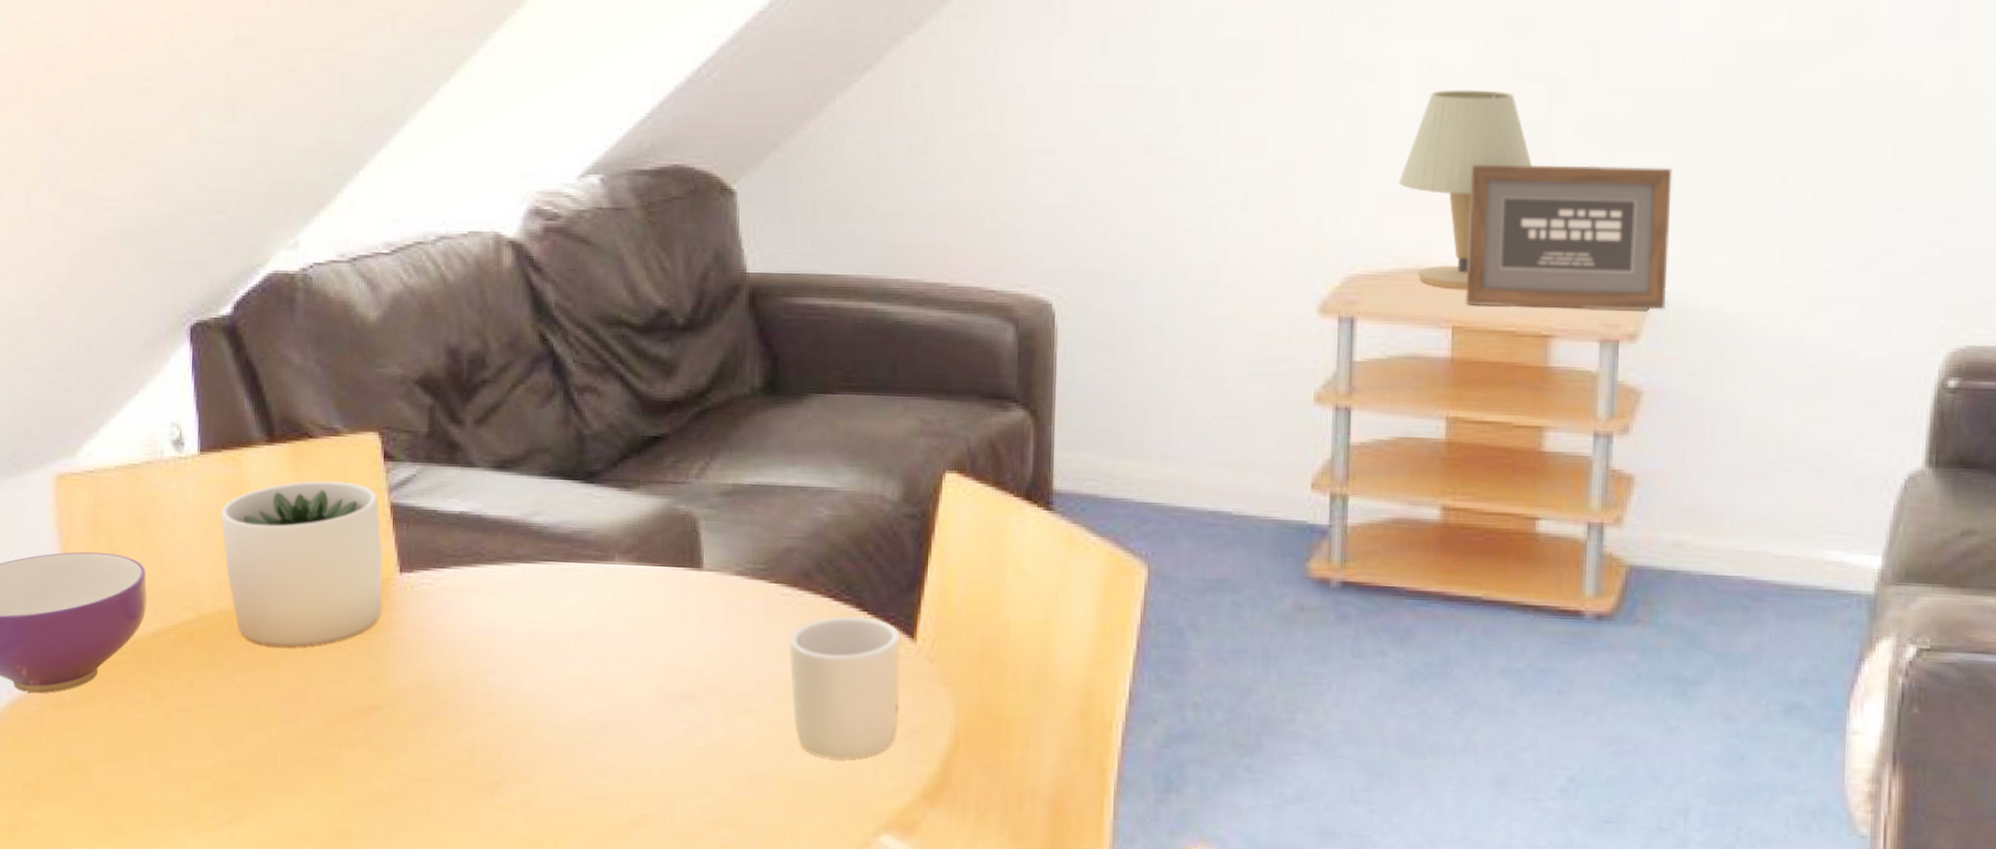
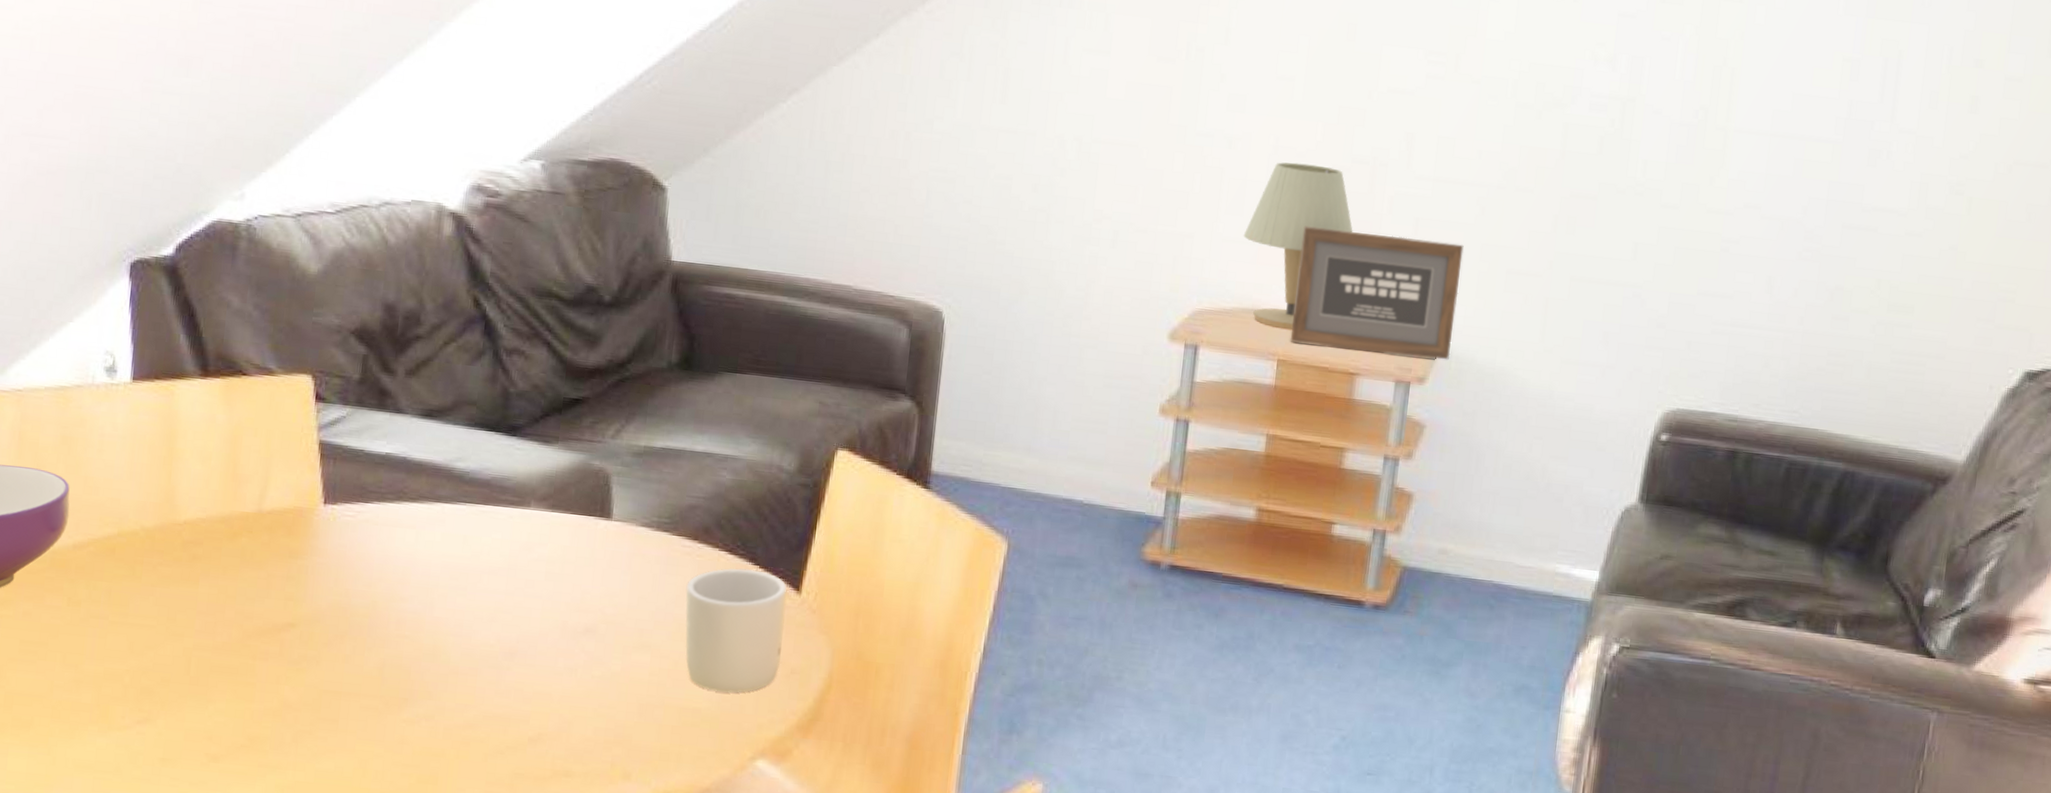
planter: present [221,480,383,648] -> none [149,414,308,566]

